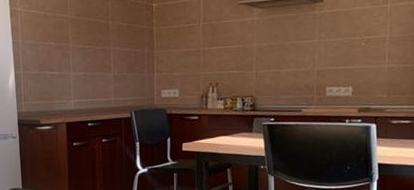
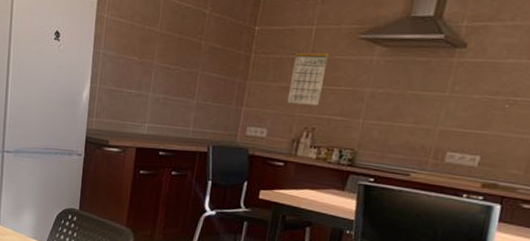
calendar: none [190,12,218,65] -> present [287,43,330,106]

